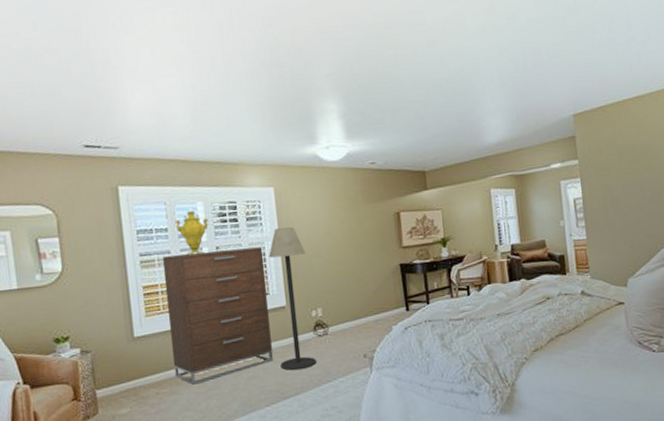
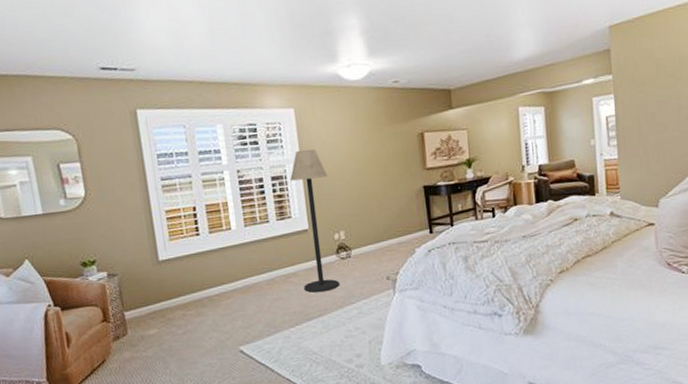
dresser: present [162,247,273,385] -> none [183,170,297,307]
decorative urn: present [174,210,208,256] -> none [194,133,229,180]

